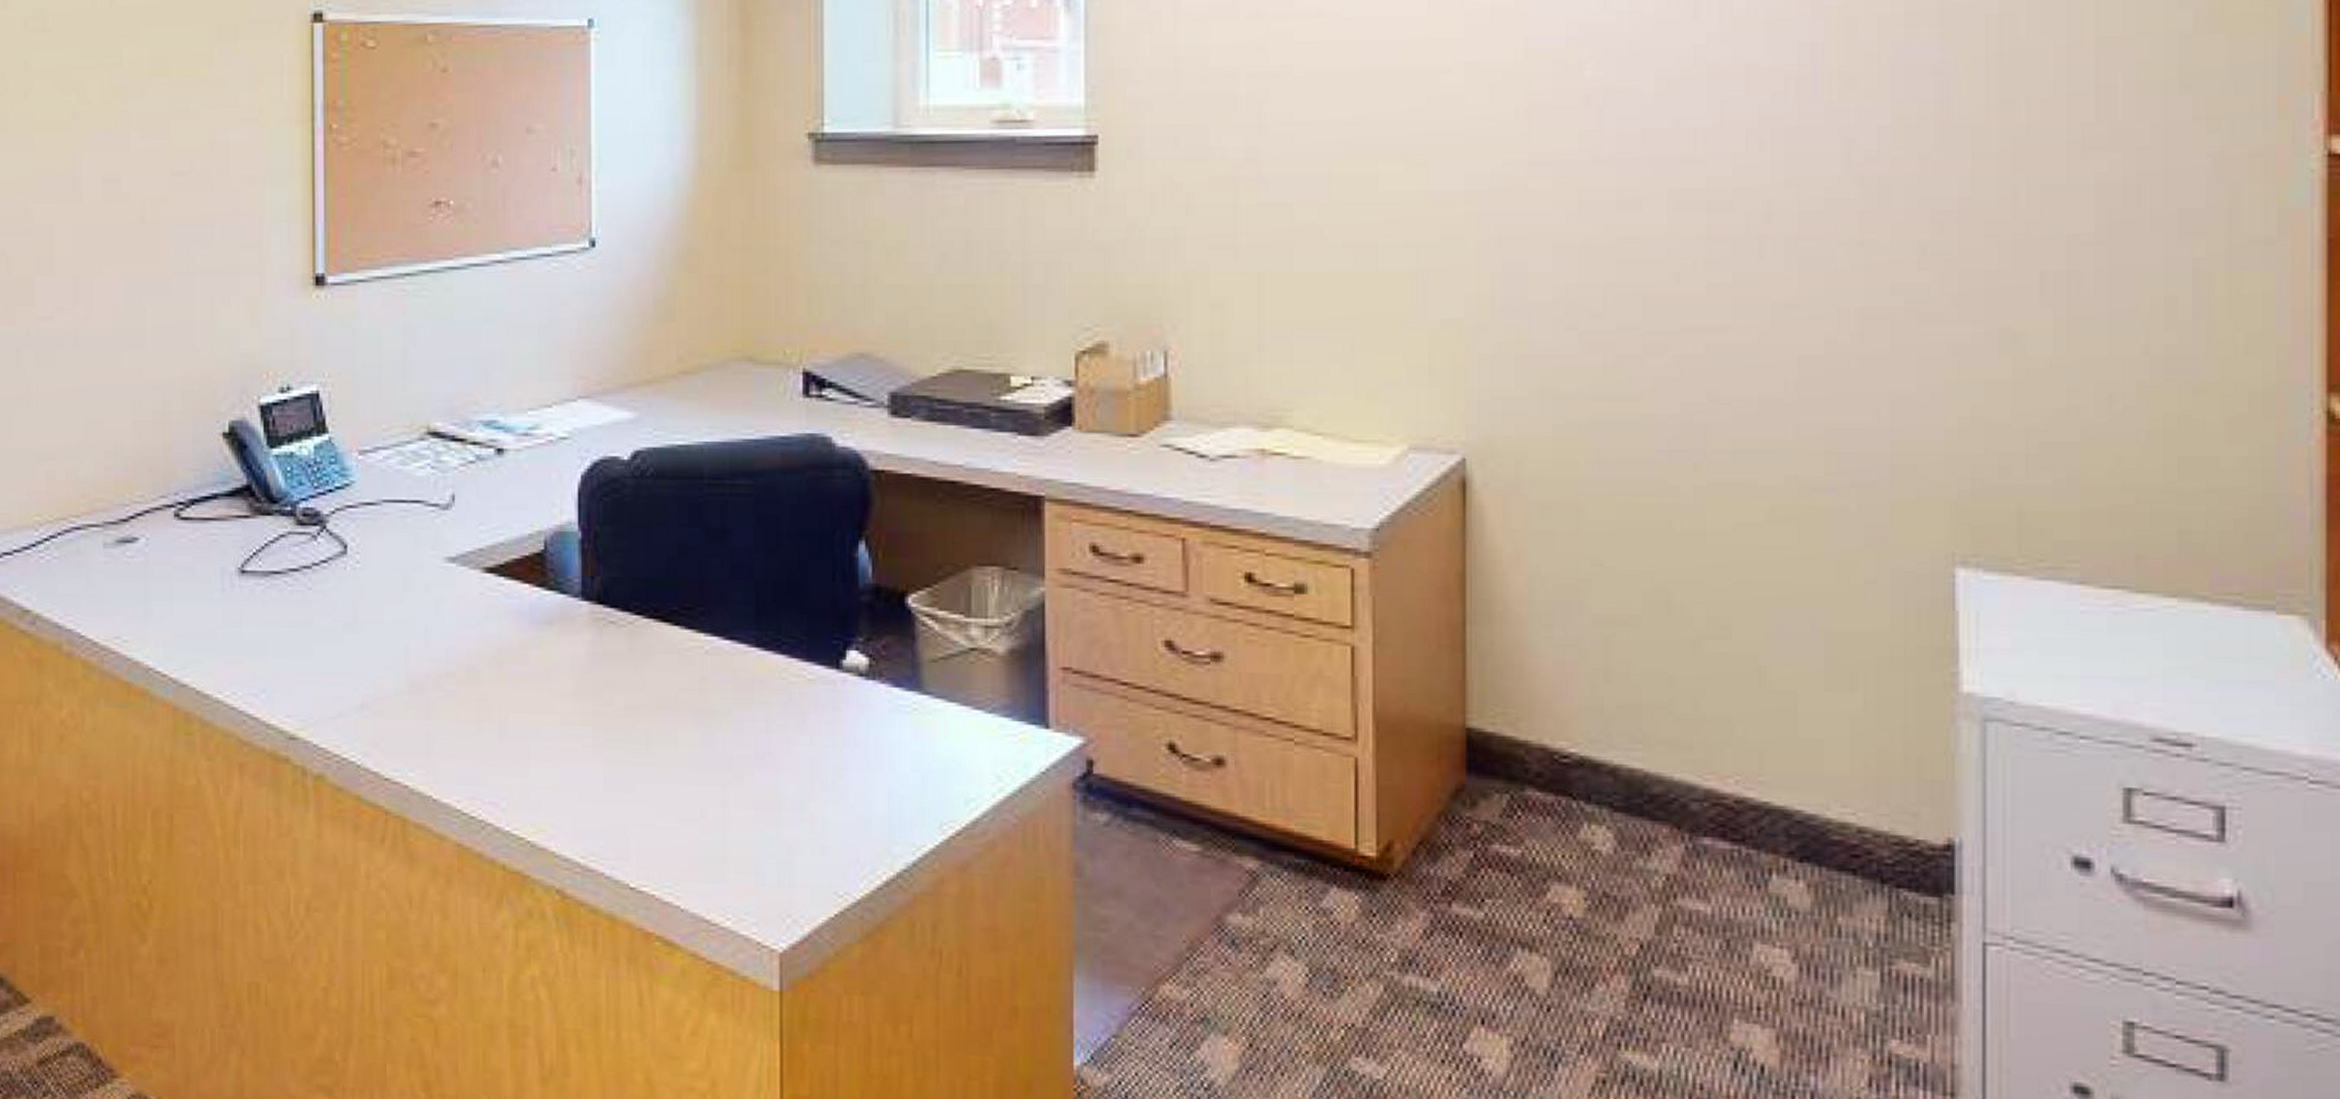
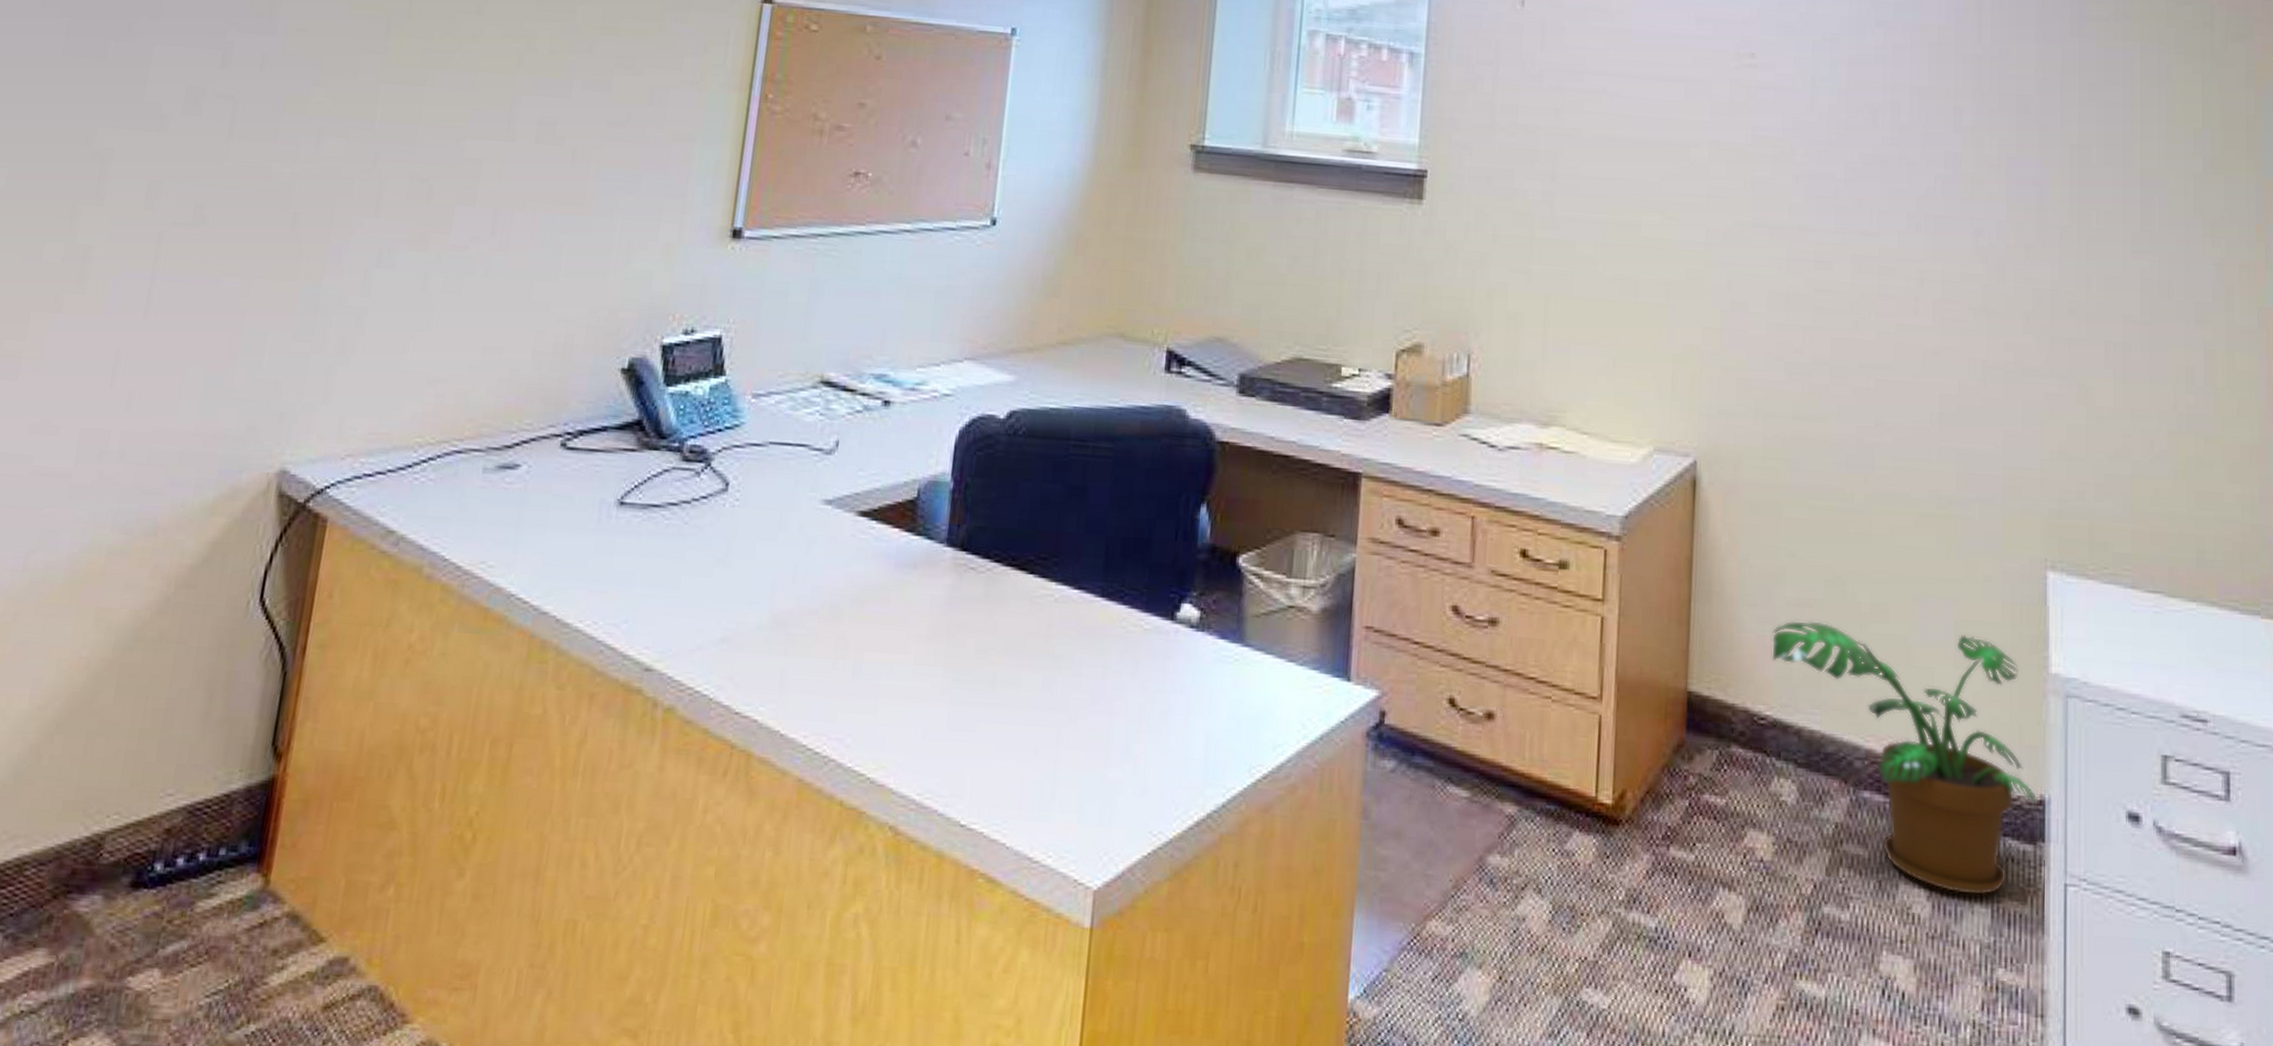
potted plant: none [1573,641,1945,957] -> present [1771,620,2038,896]

